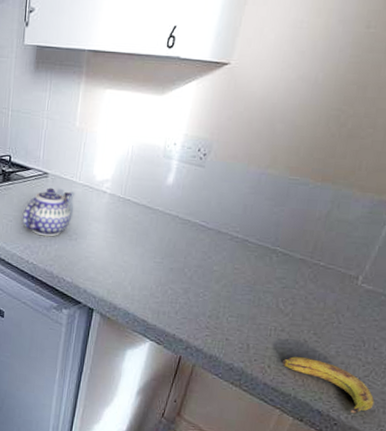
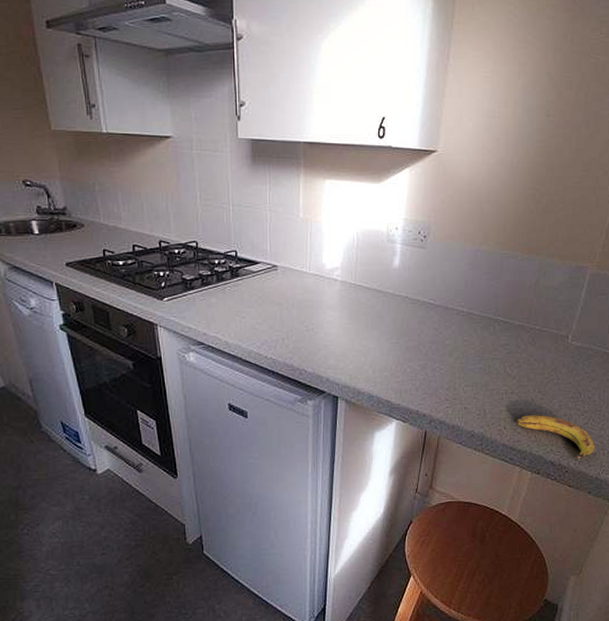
teapot: present [23,187,73,237] -> none [256,280,305,330]

